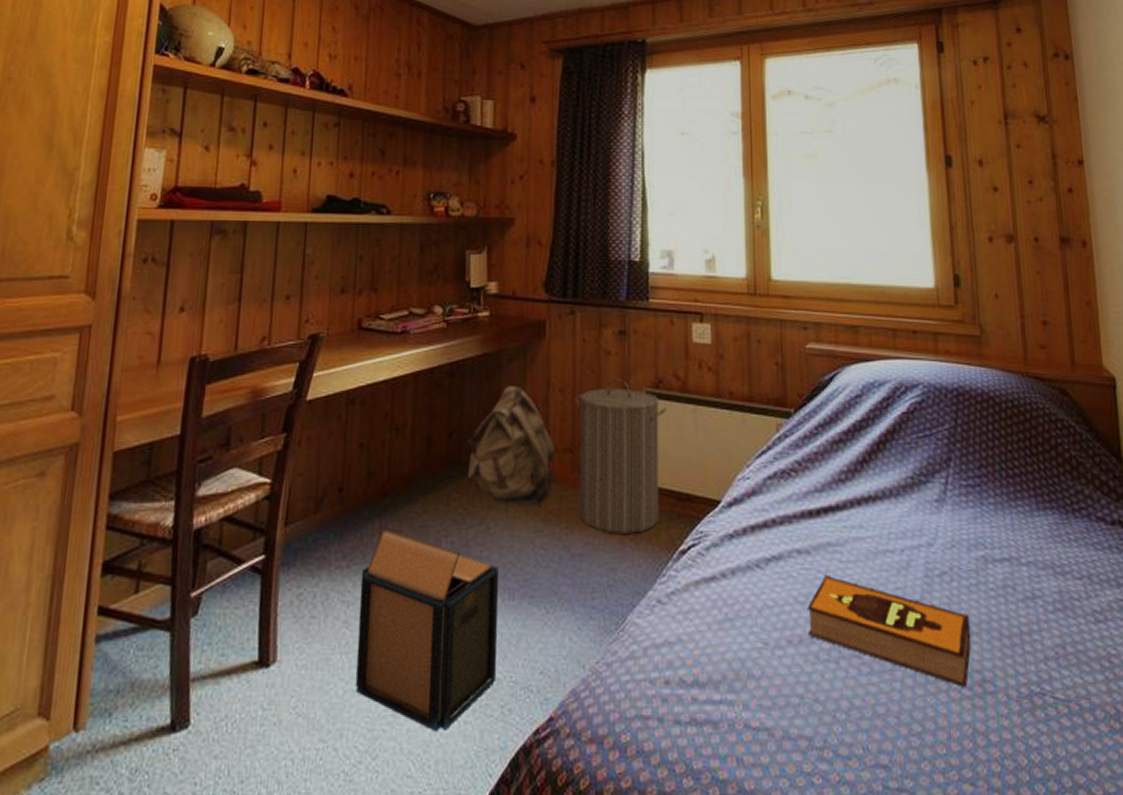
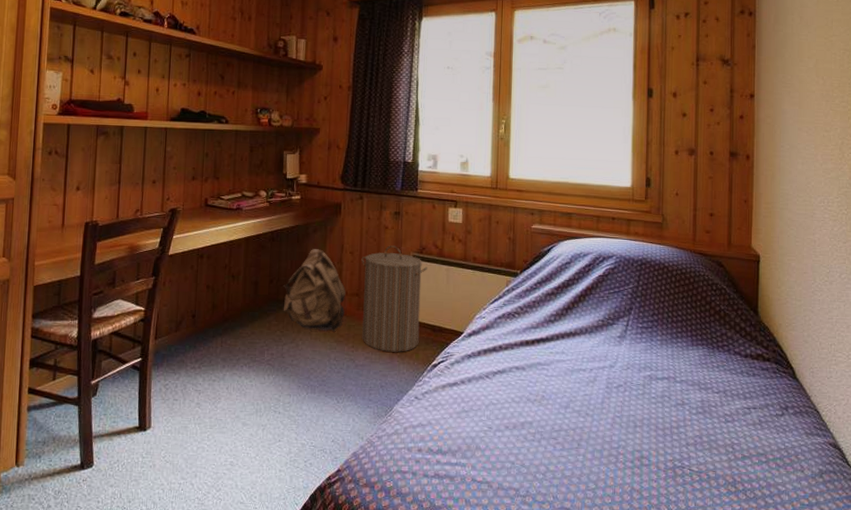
cardboard box: present [355,529,498,732] -> none [205,343,304,476]
hardback book: present [807,574,971,688] -> none [520,384,636,462]

